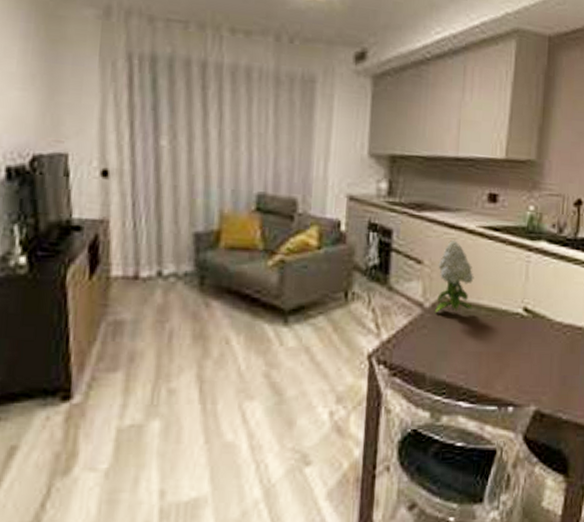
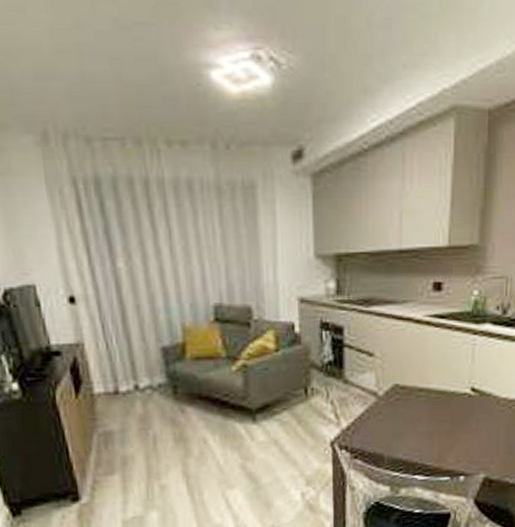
flower: present [435,239,474,314] -> none [388,330,423,400]

